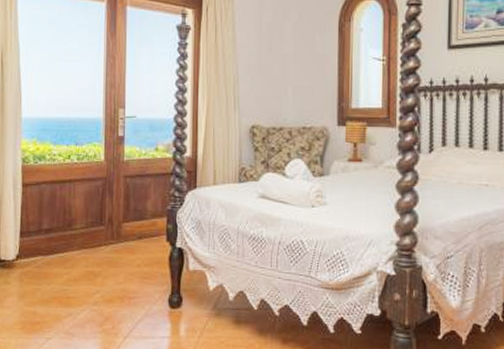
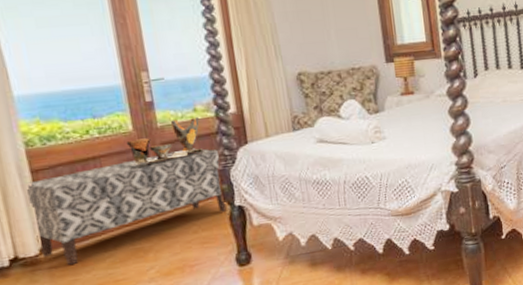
bench: none [16,185,171,275] -> present [26,149,227,266]
pottery: none [96,156,159,193] -> present [127,117,204,165]

